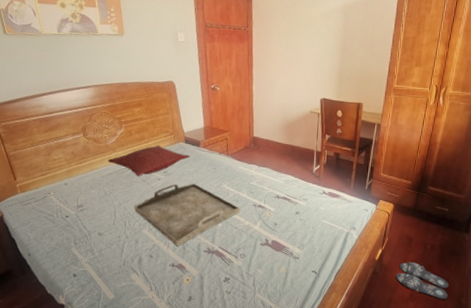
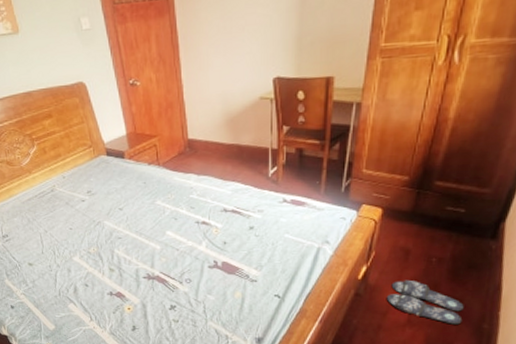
pillow: present [107,145,190,177] -> none [25,161,114,200]
serving tray: present [134,183,240,247] -> none [61,201,180,273]

